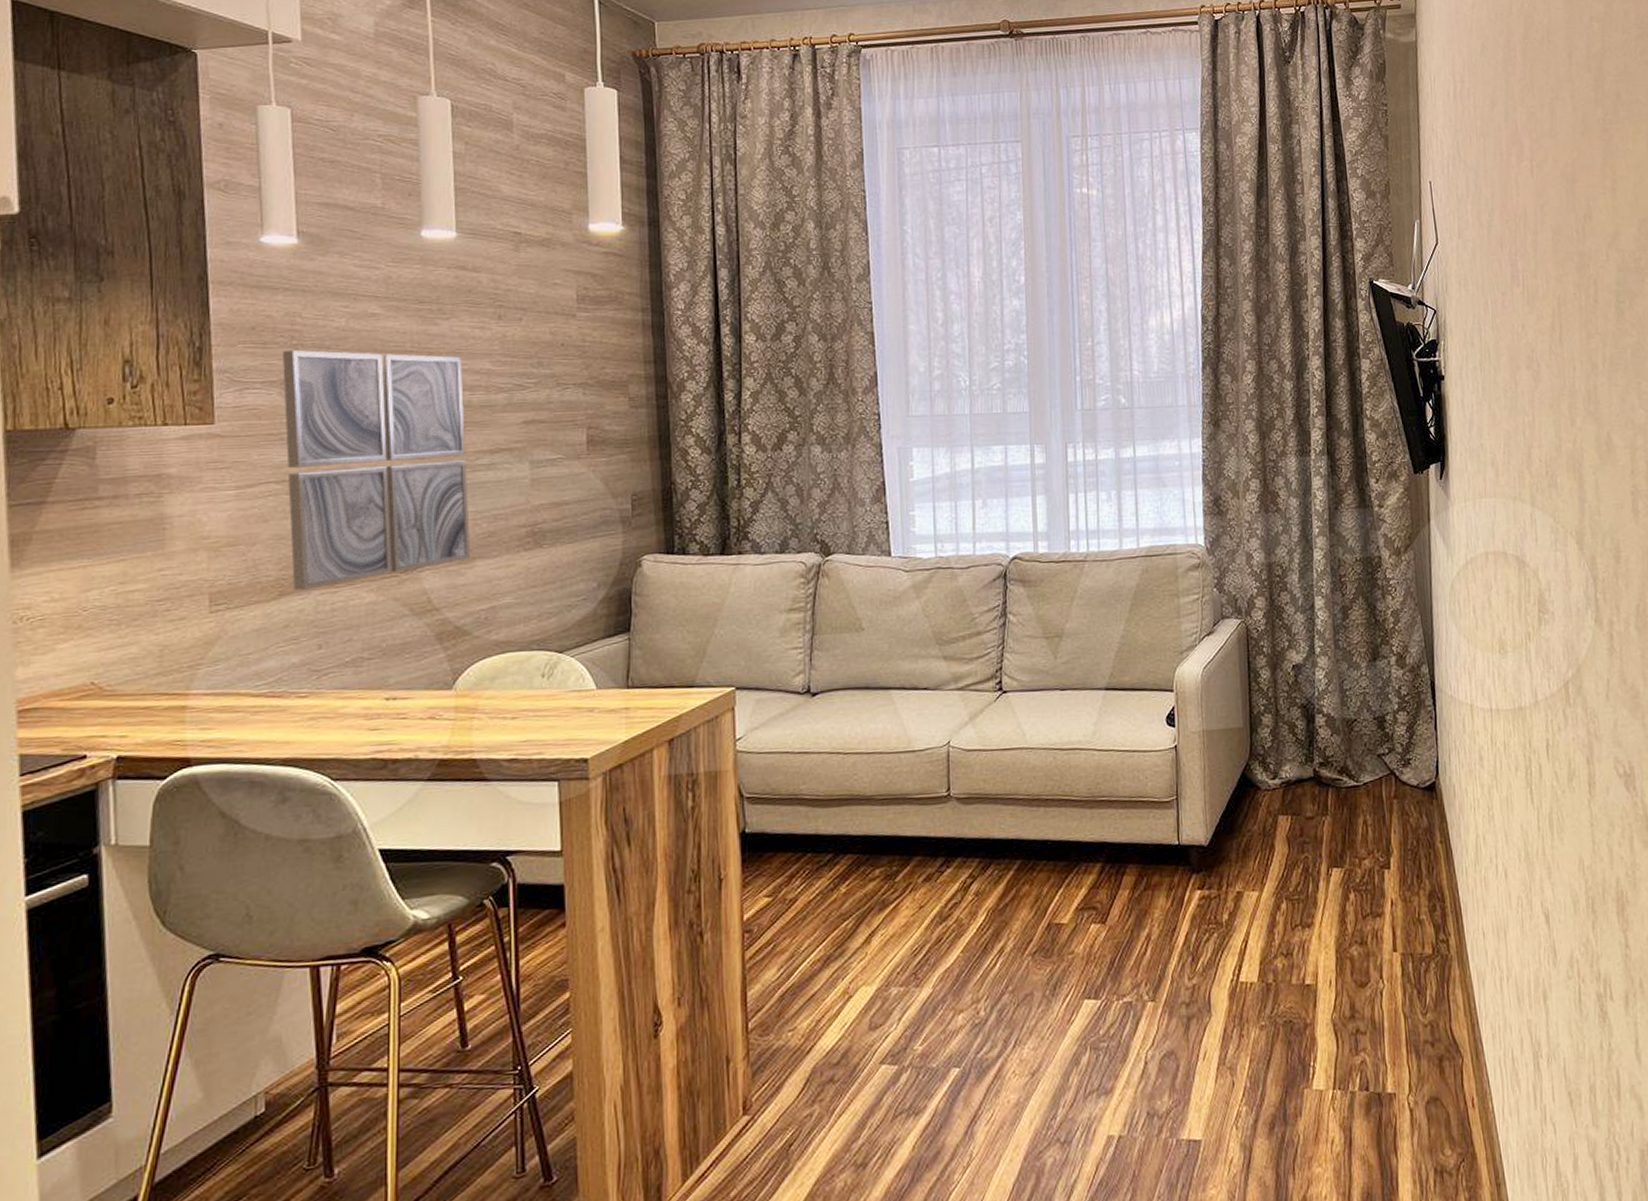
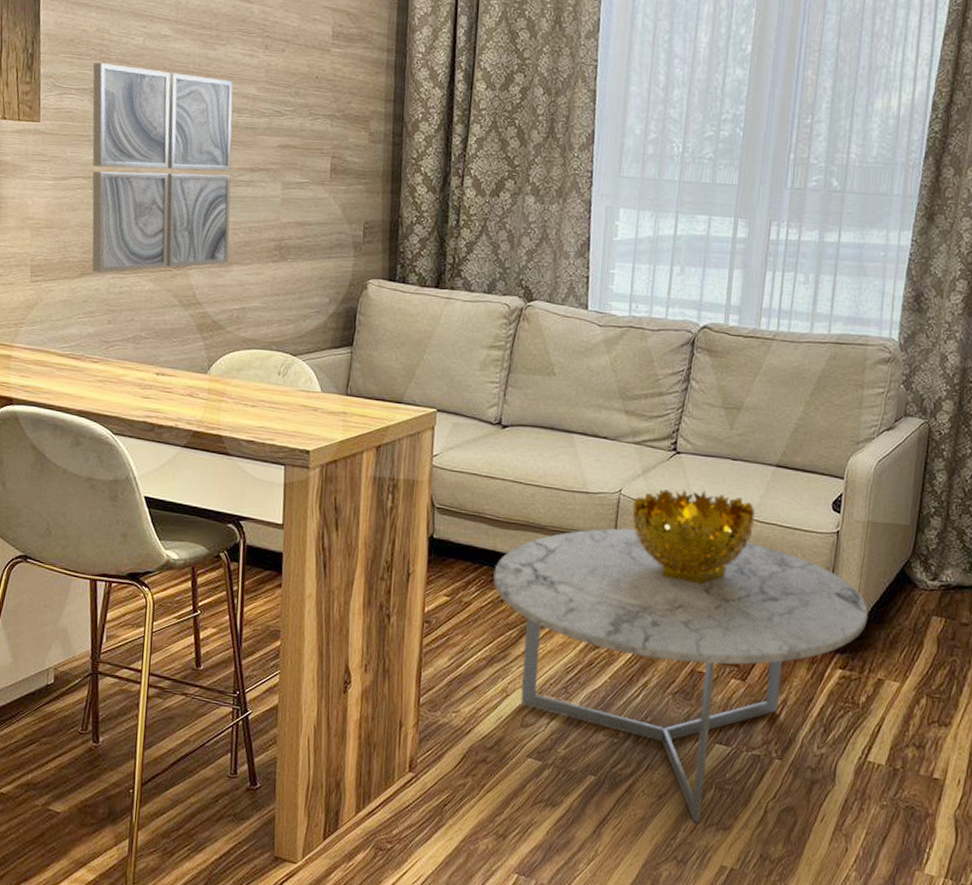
coffee table: none [819,774,1218,1095] -> present [493,528,868,823]
decorative bowl: none [964,726,1092,829] -> present [632,489,755,585]

